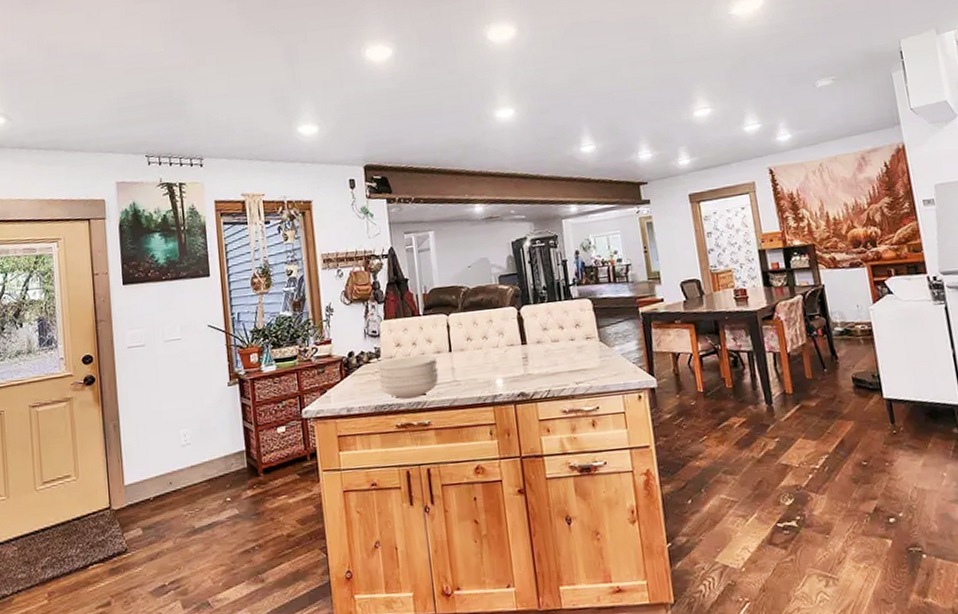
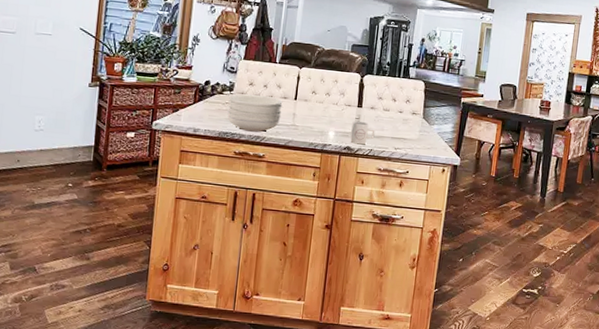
mug: none [520,359,549,388] -> present [350,120,375,145]

